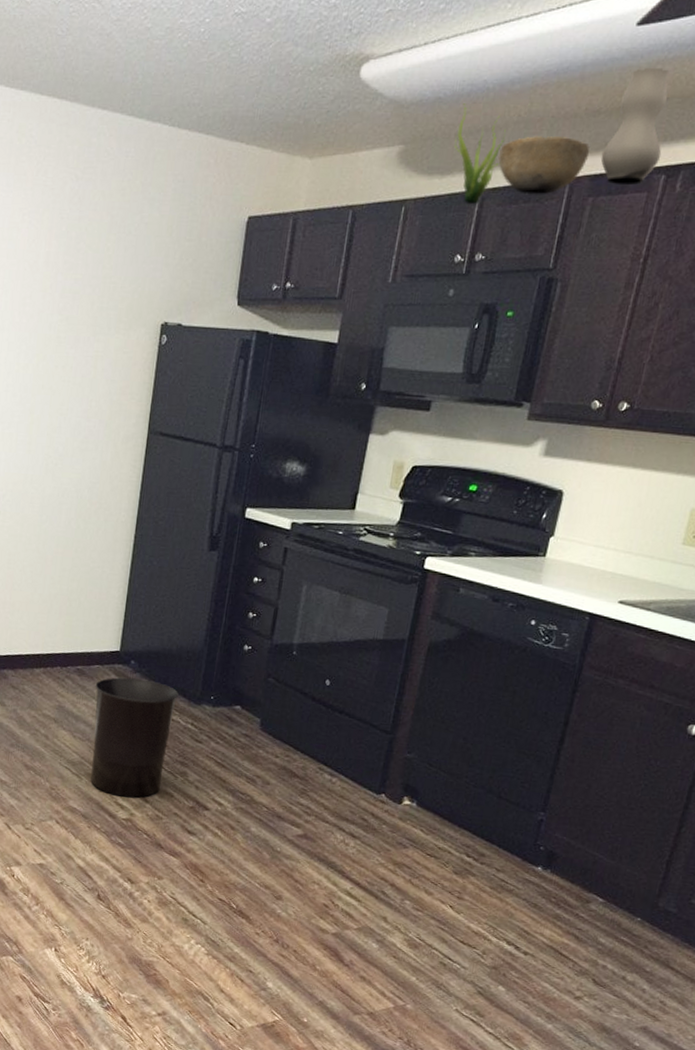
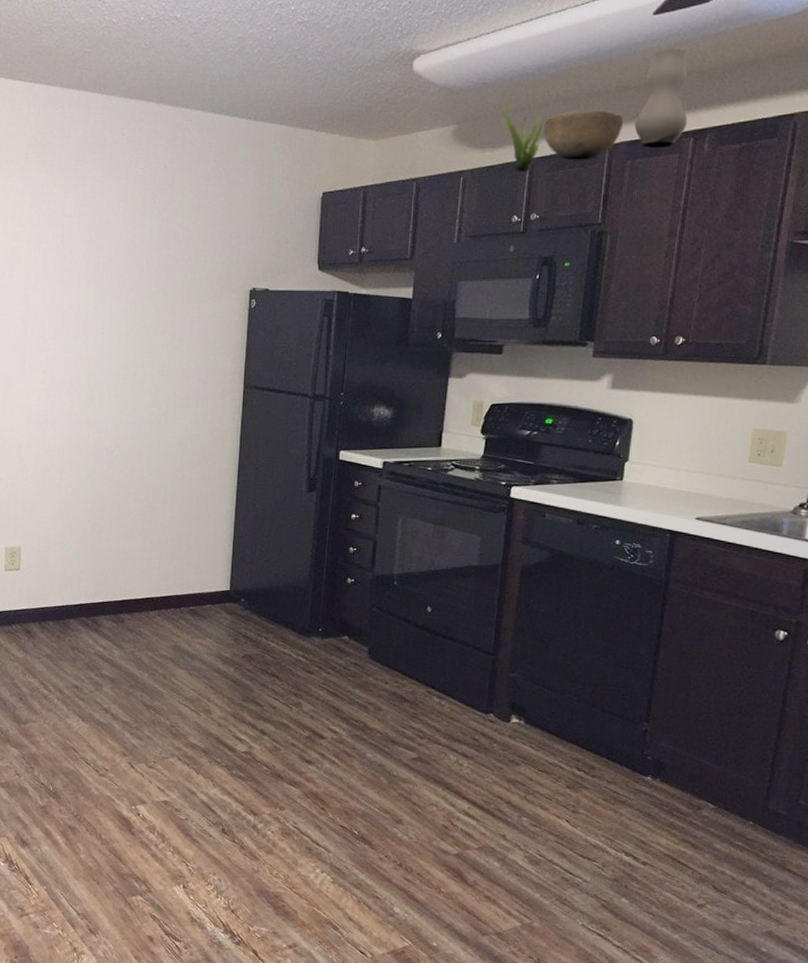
waste bin: present [90,677,179,798] -> none [208,615,288,731]

